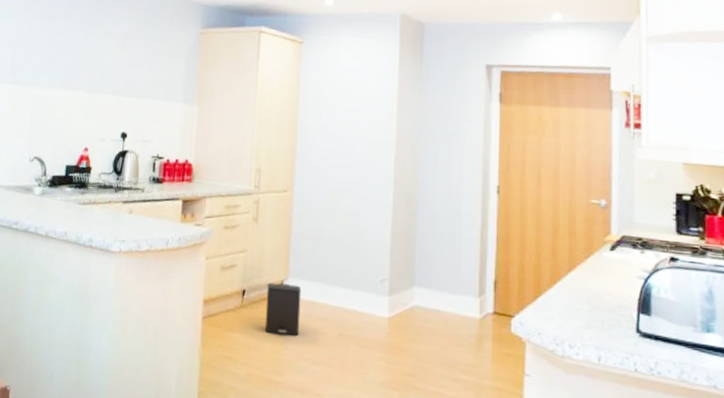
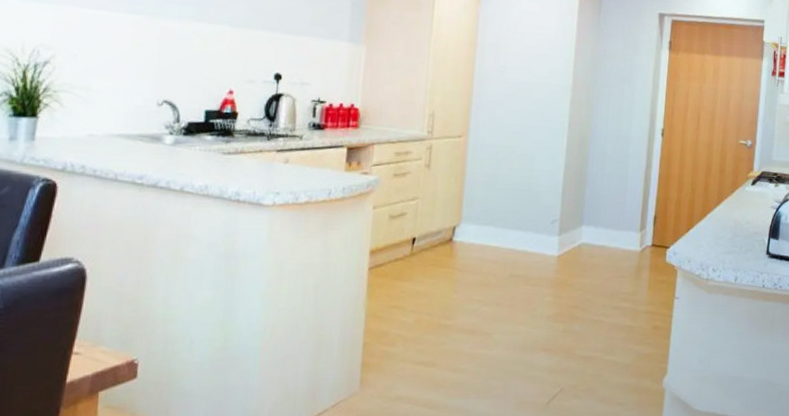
pedal bin: present [265,282,302,337] -> none [435,229,474,280]

